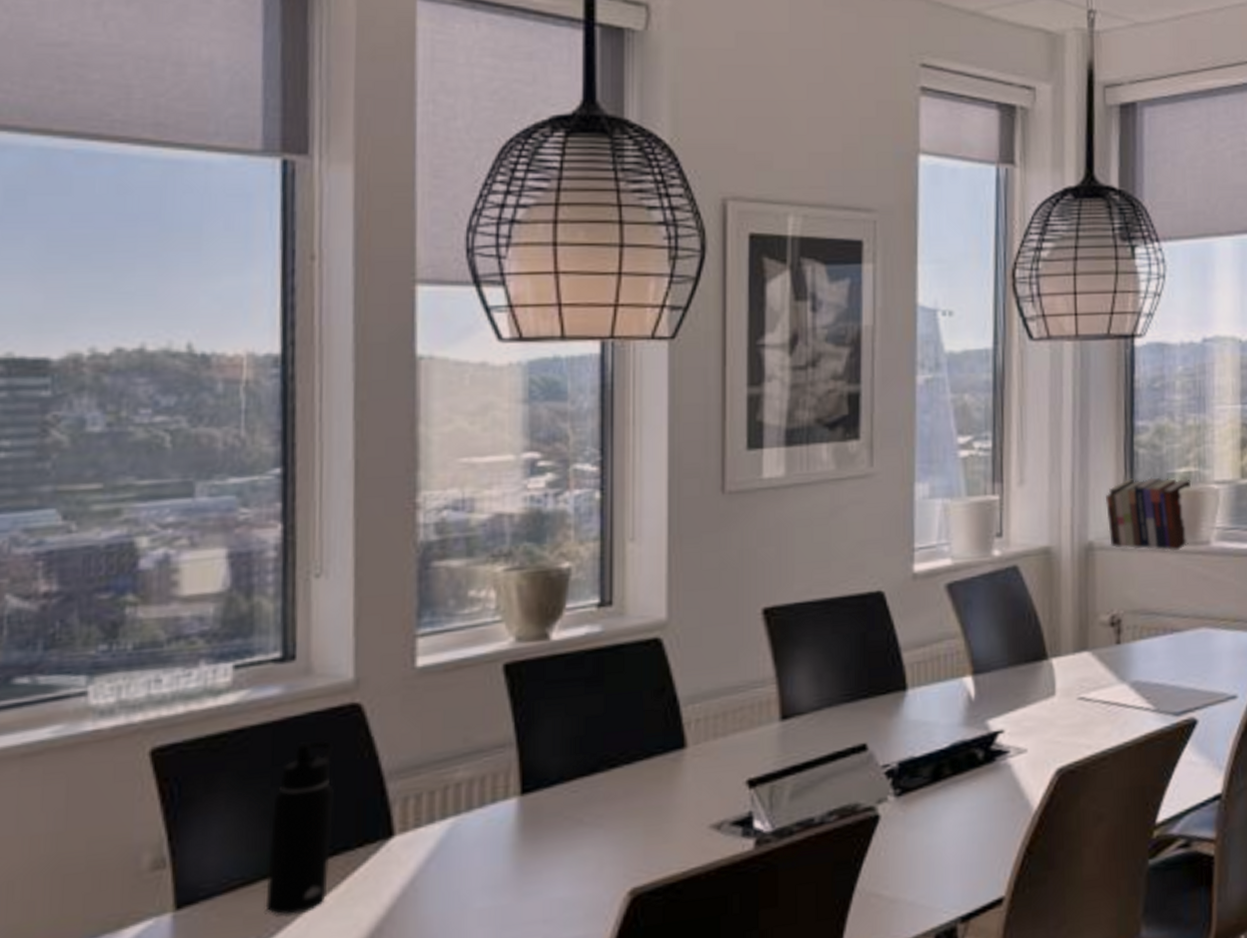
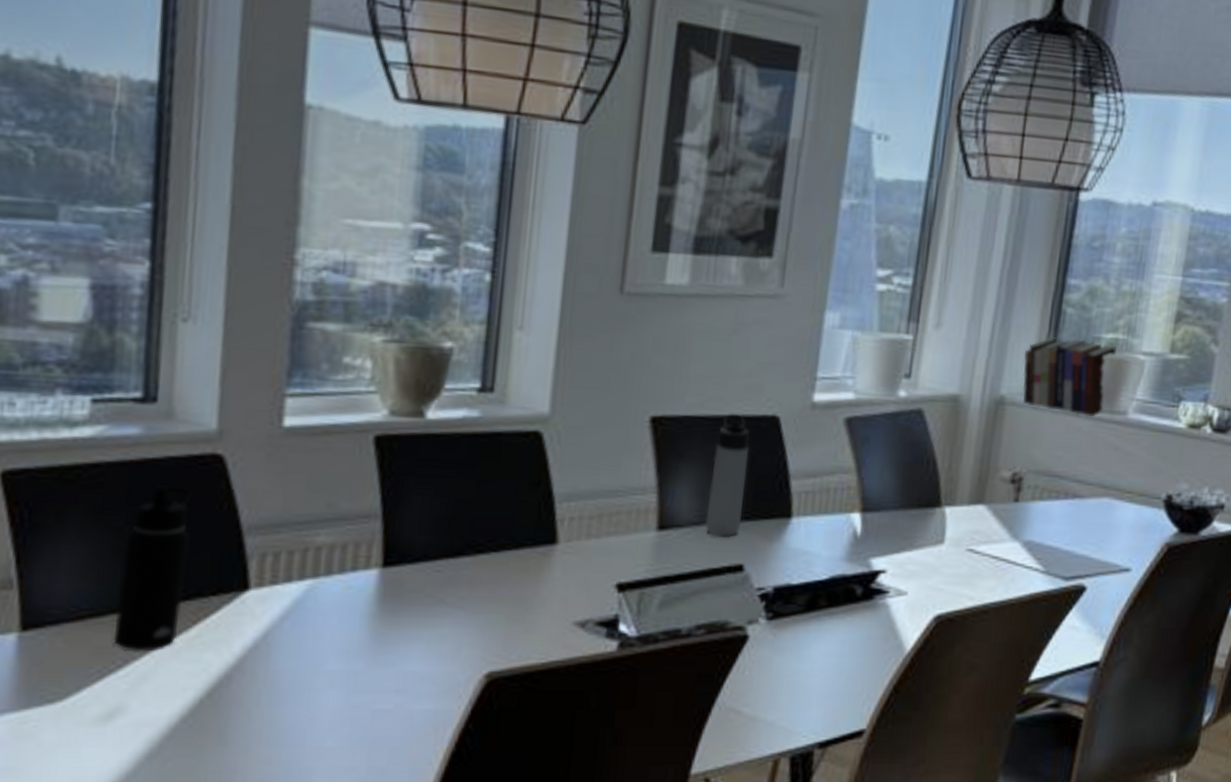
thermos bottle: none [825,594,860,721] -> present [705,413,750,539]

